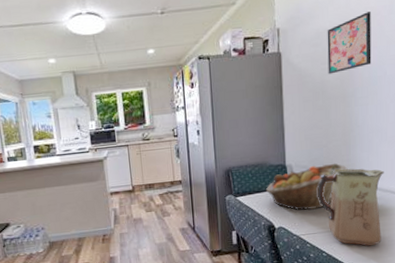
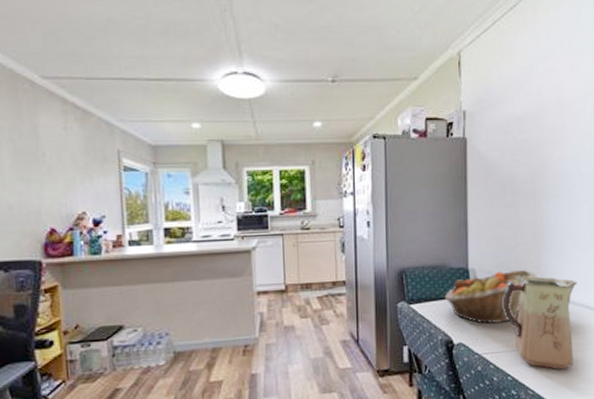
wall art: present [327,12,372,75] -> none [517,101,565,167]

